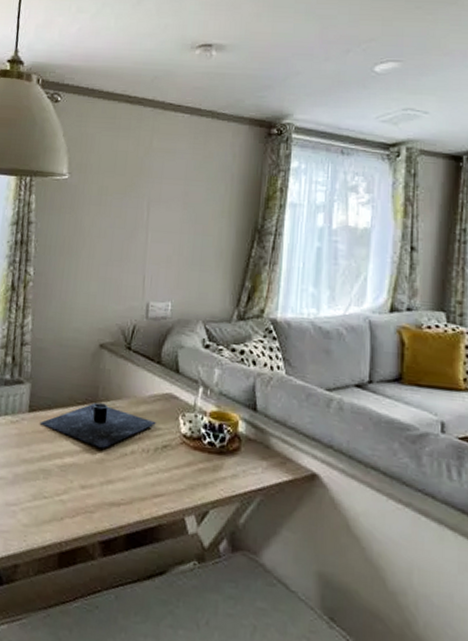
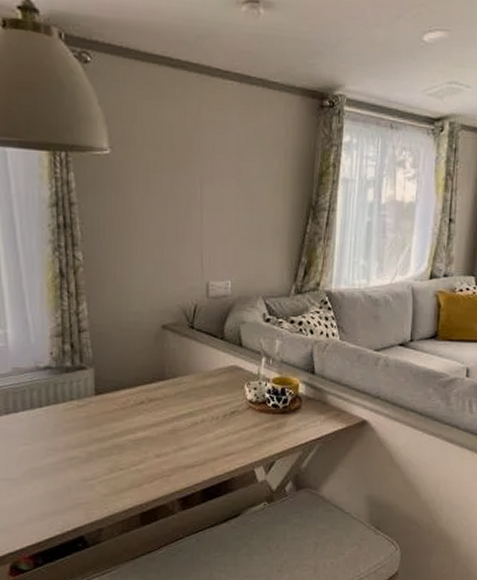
place setting: present [39,403,156,449] -> none [107,381,223,421]

